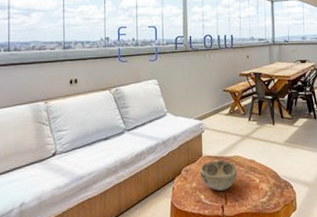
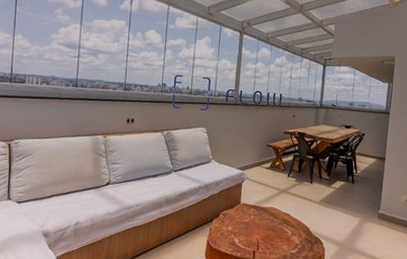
decorative bowl: present [199,160,238,191] -> none [236,209,272,237]

